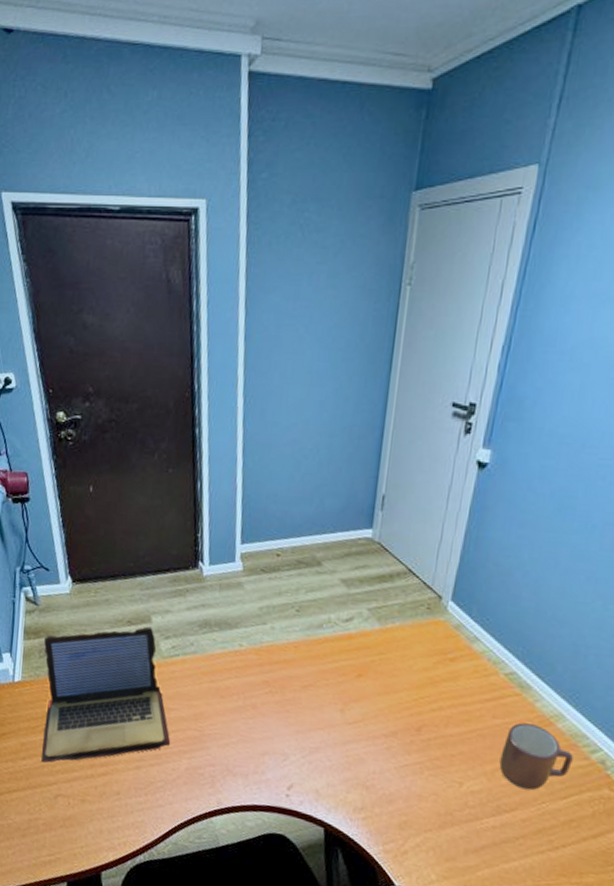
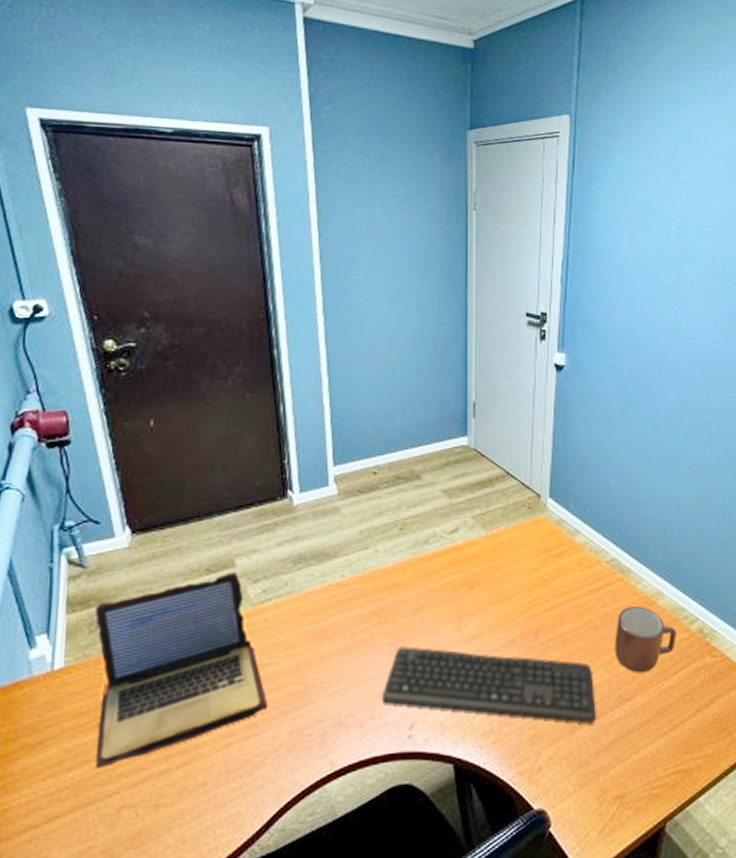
computer keyboard: none [266,716,473,824] -> present [382,645,596,723]

